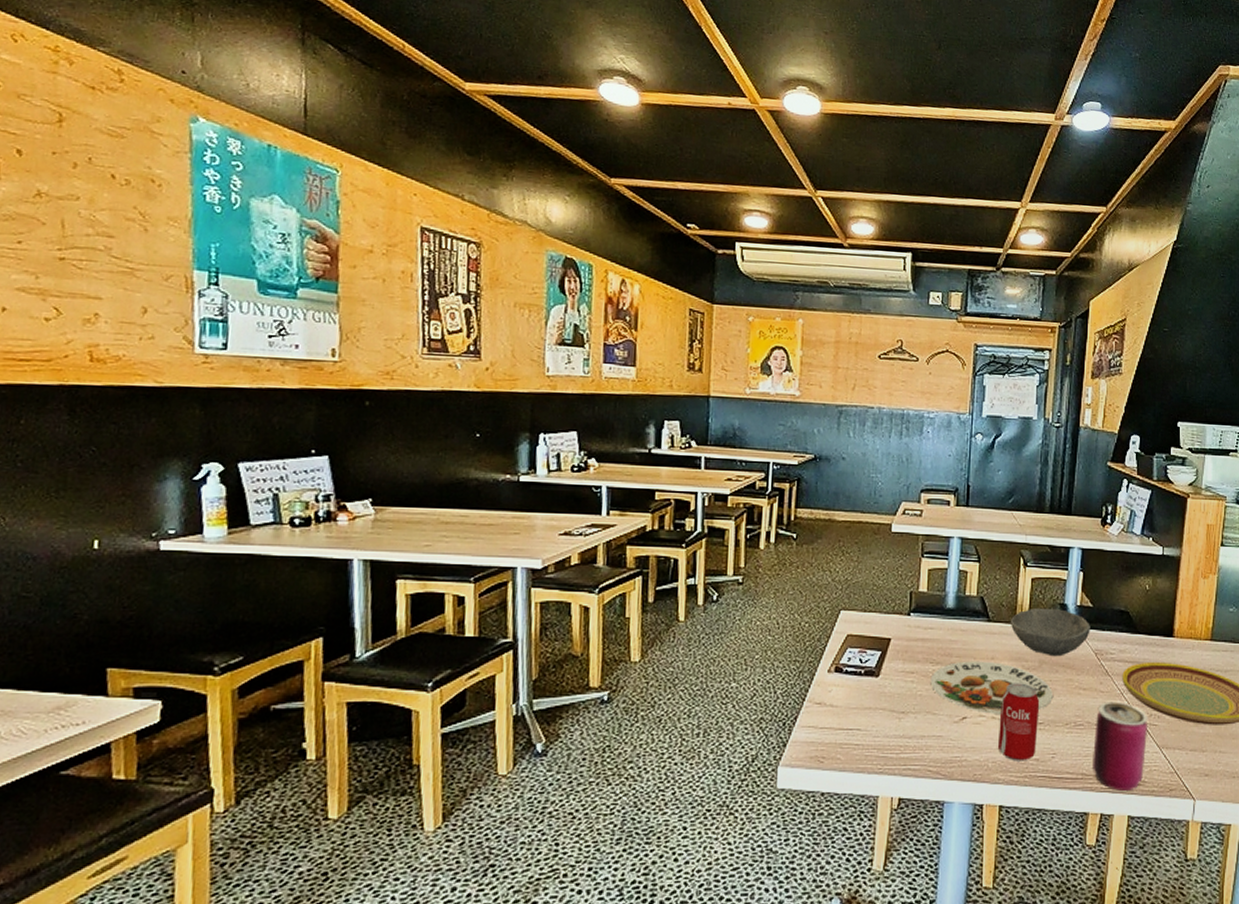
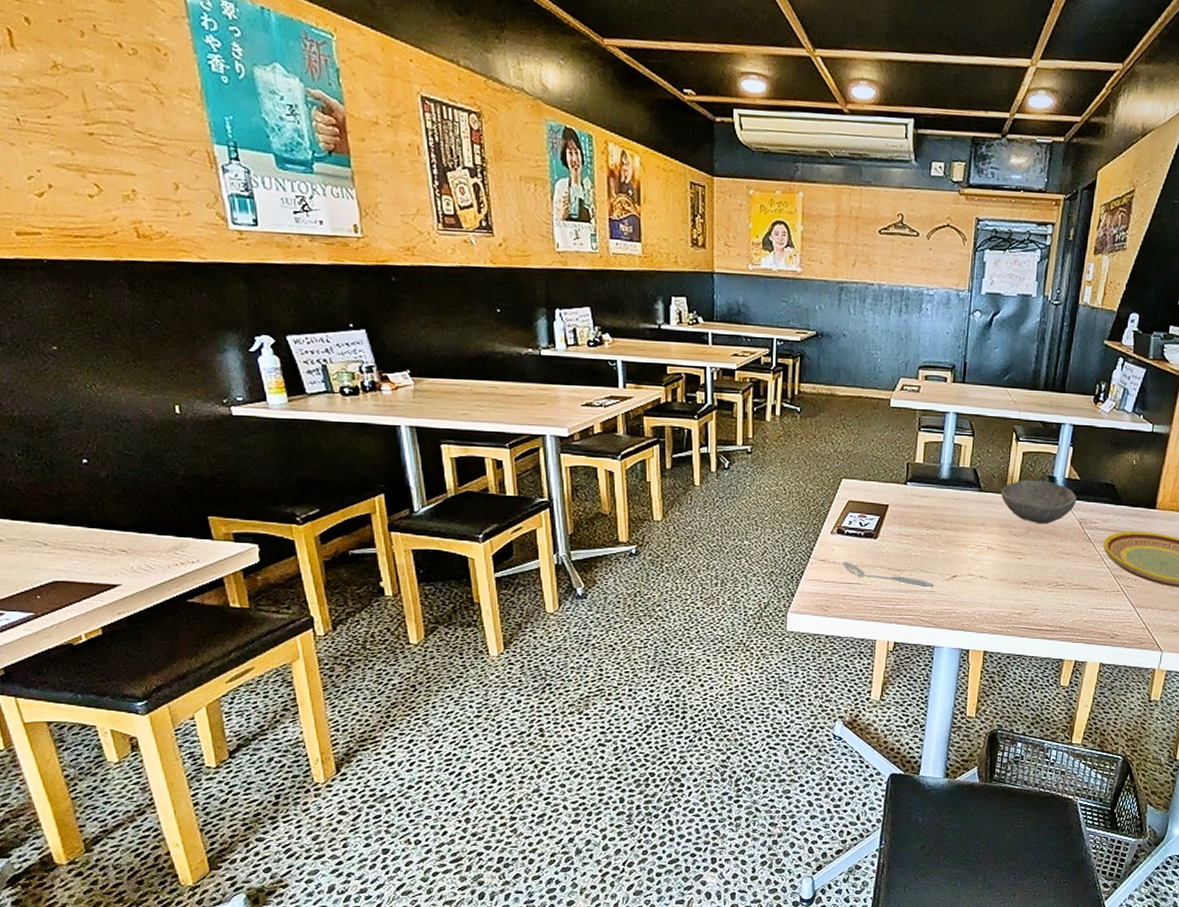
spoon: none [841,704,942,732] -> present [843,562,934,588]
plate: present [930,661,1053,714] -> none [924,526,1037,574]
beverage can: present [997,683,1040,761] -> none [984,547,1025,615]
can: present [1093,702,1149,791] -> none [1070,565,1126,642]

